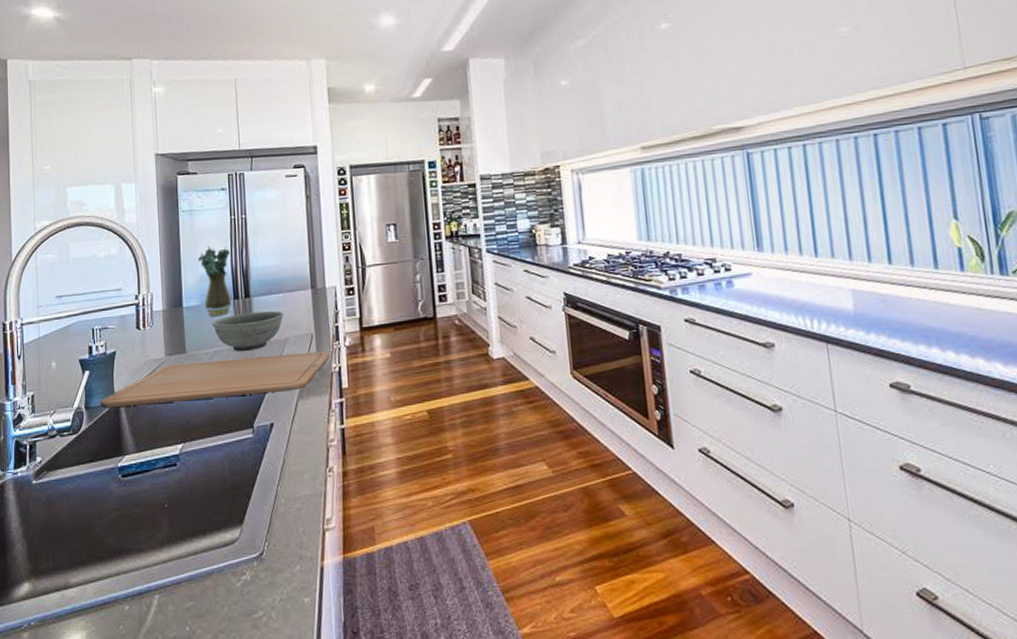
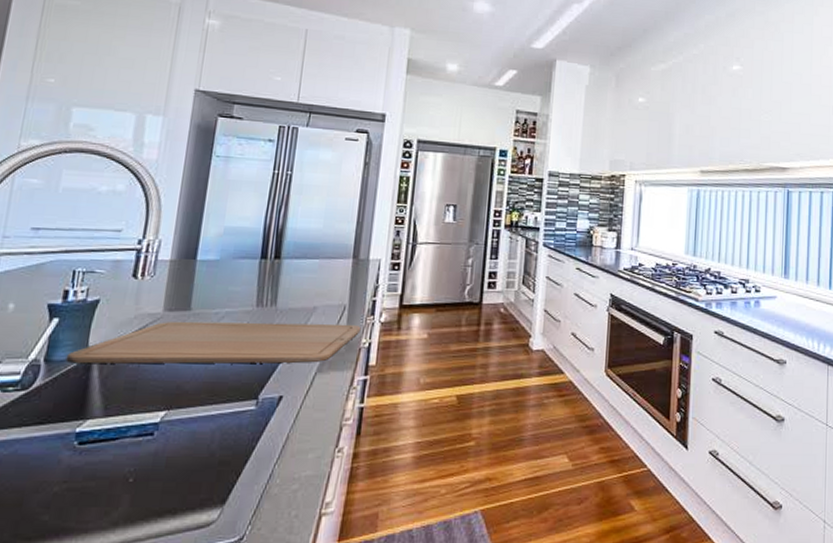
vase: present [197,246,231,317] -> none [224,197,266,275]
bowl: present [212,311,284,352] -> none [229,275,317,317]

